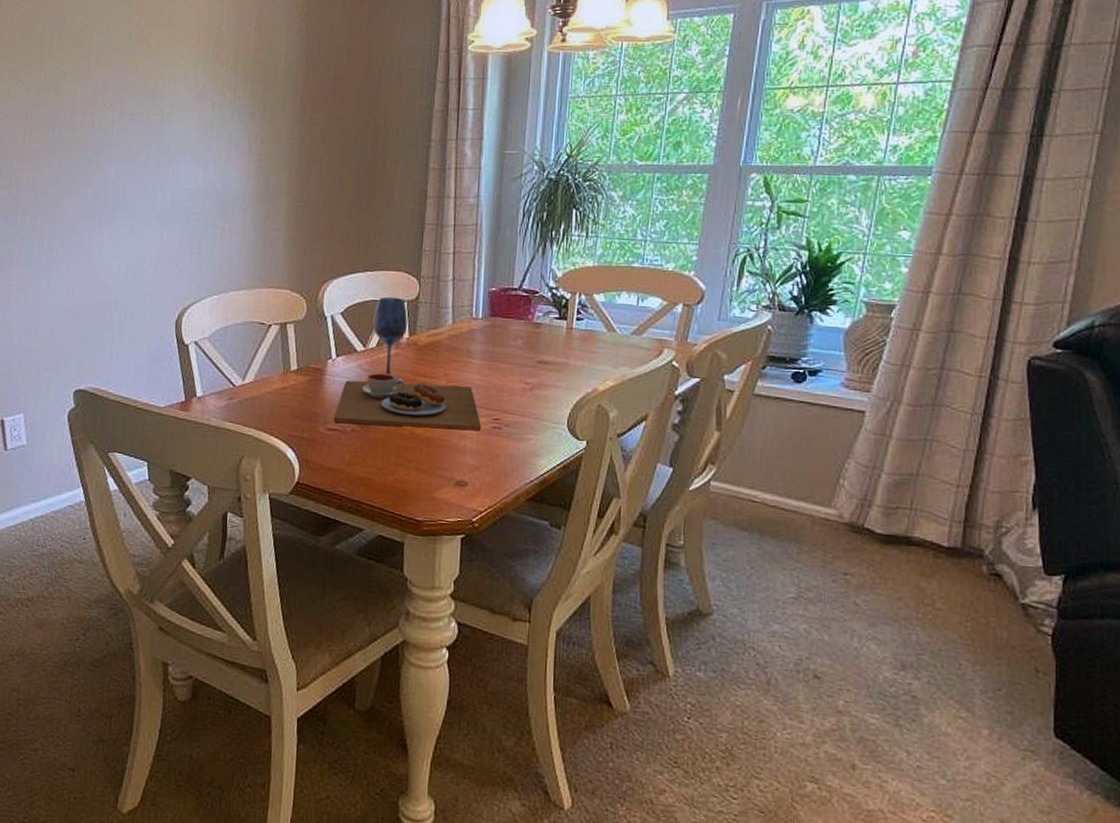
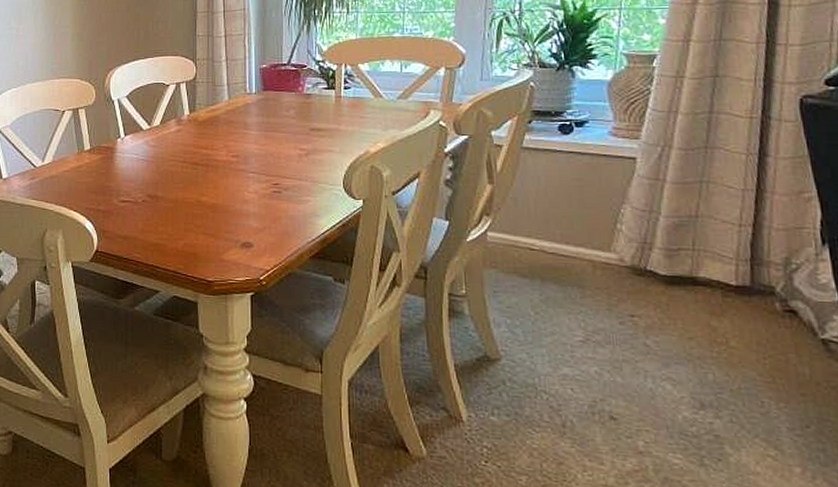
place setting: present [333,372,481,431] -> none [125,147,262,196]
wineglass: present [373,296,408,384] -> none [156,79,187,157]

